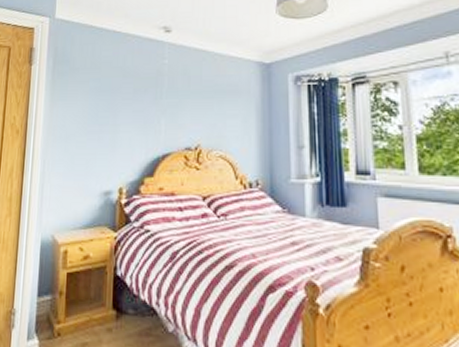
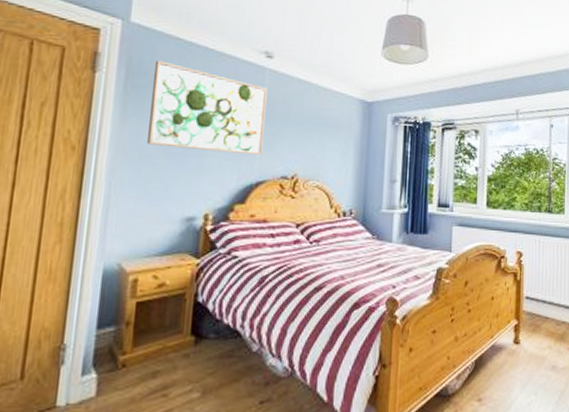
wall art: none [71,48,168,128] -> present [147,60,268,156]

